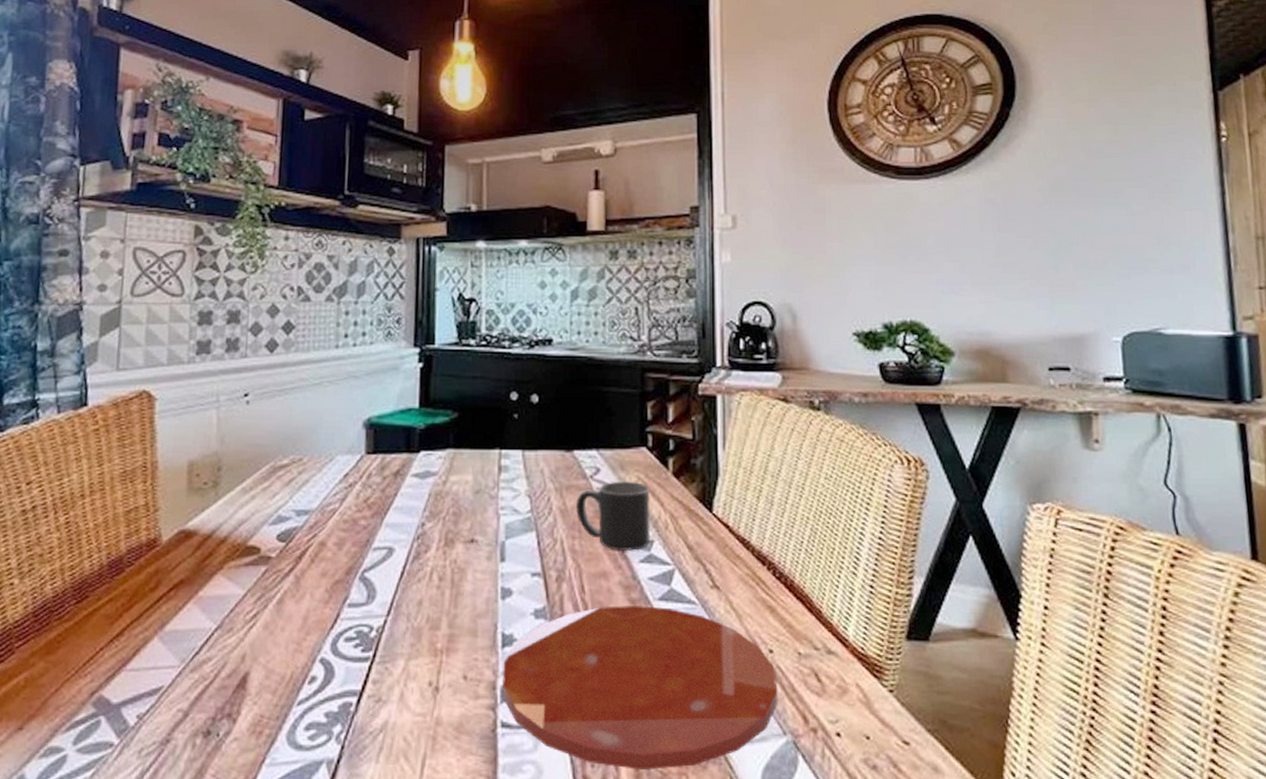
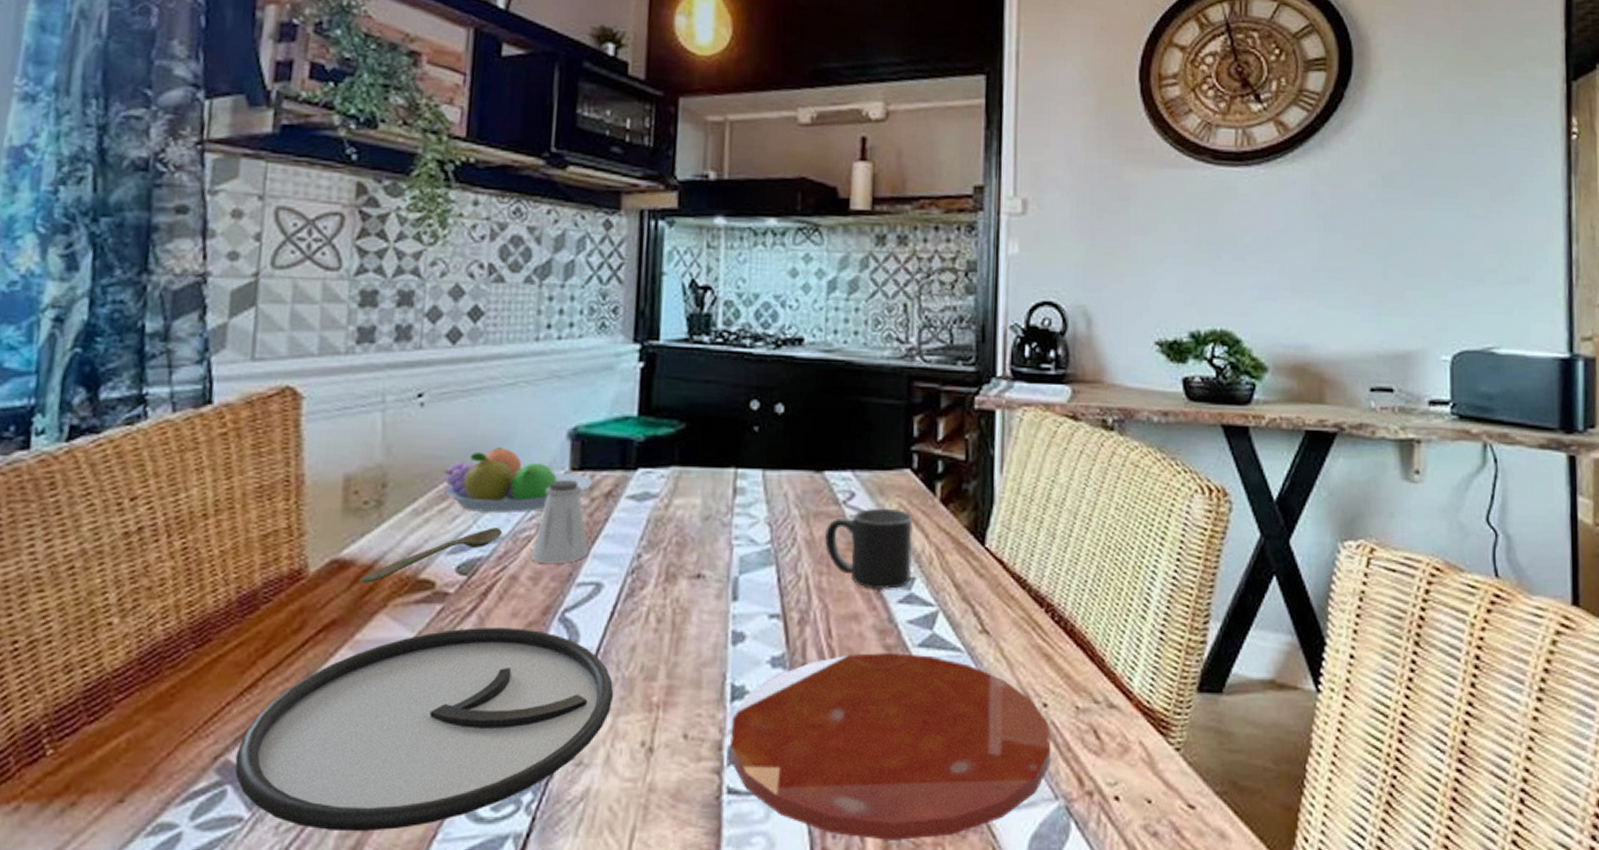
plate: none [107,586,406,756] -> present [235,628,614,832]
spoon: none [202,502,312,550] -> present [360,527,502,583]
fruit bowl: none [265,436,384,490] -> present [443,447,593,513]
saltshaker: none [336,462,383,531] -> present [531,480,589,563]

